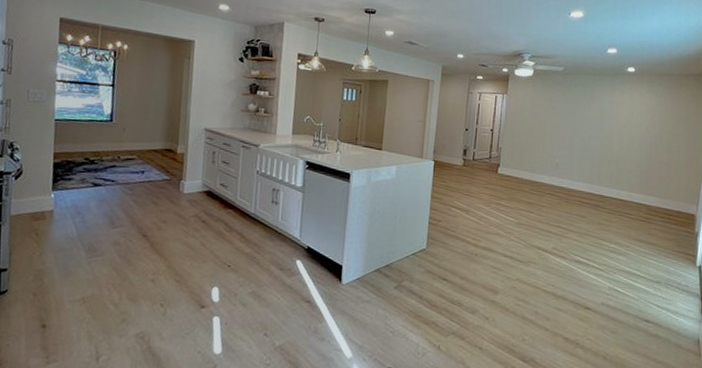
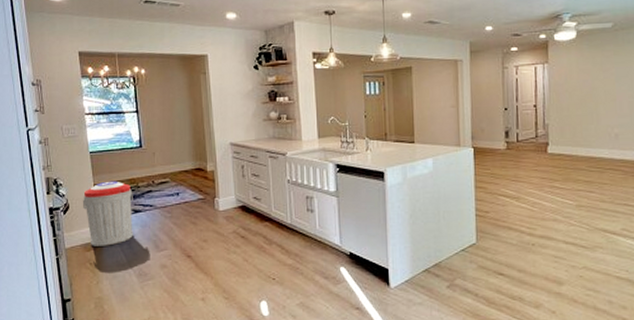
trash can: none [38,151,96,218] -> present [82,181,133,246]

